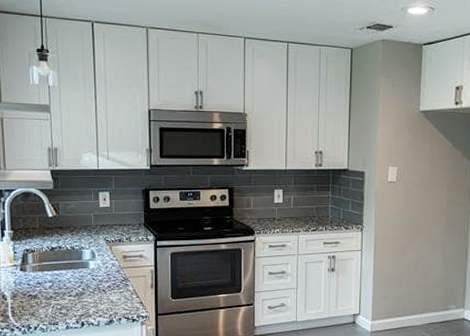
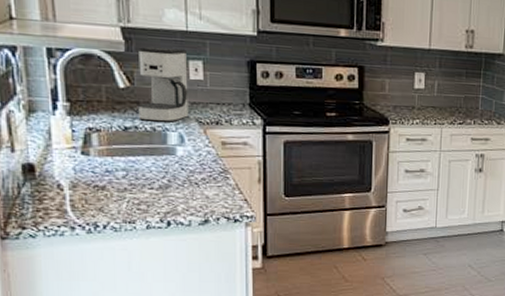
coffee maker: none [62,183,99,242] -> present [138,46,189,123]

